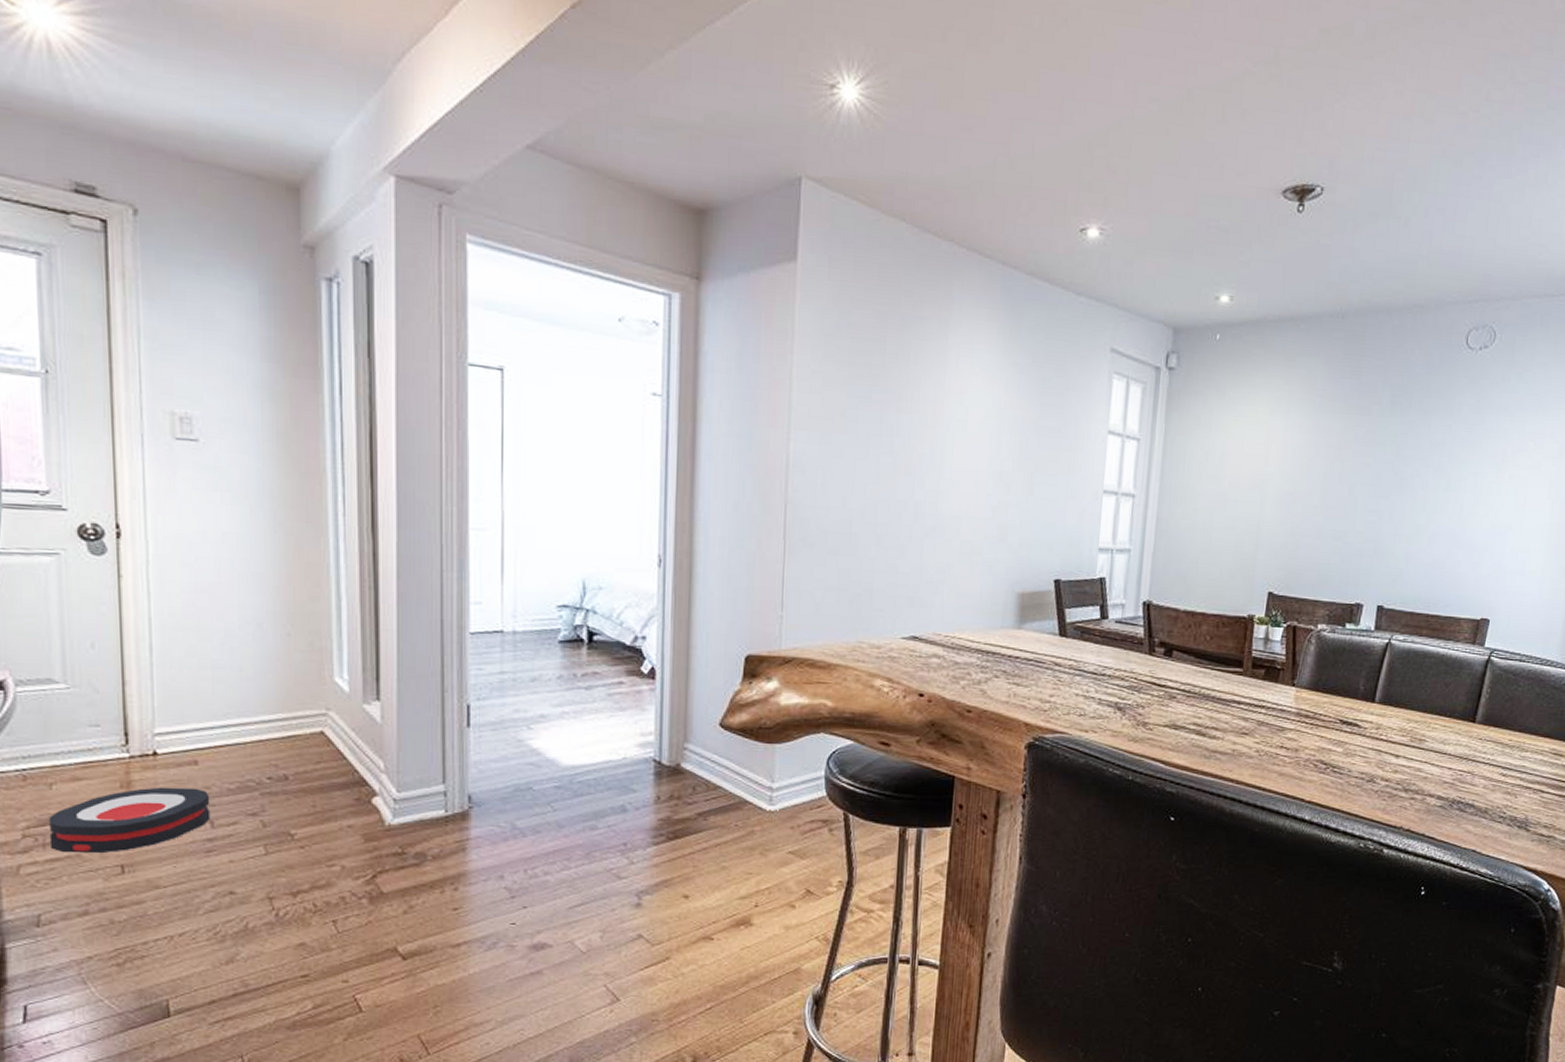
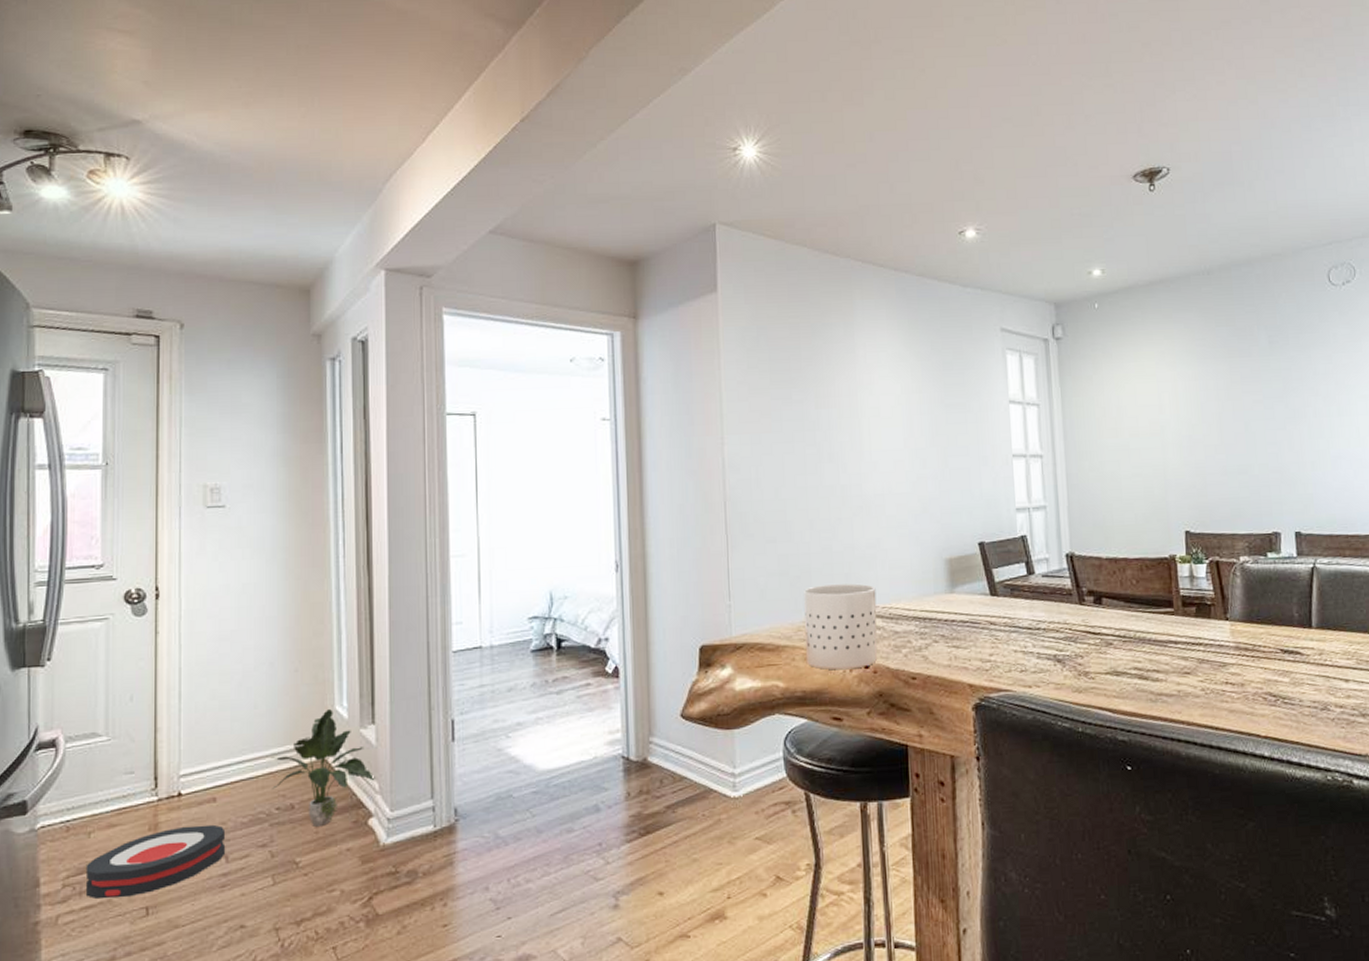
potted plant: none [260,680,380,800] -> present [270,709,375,827]
mug: none [858,605,940,696] -> present [803,583,878,671]

